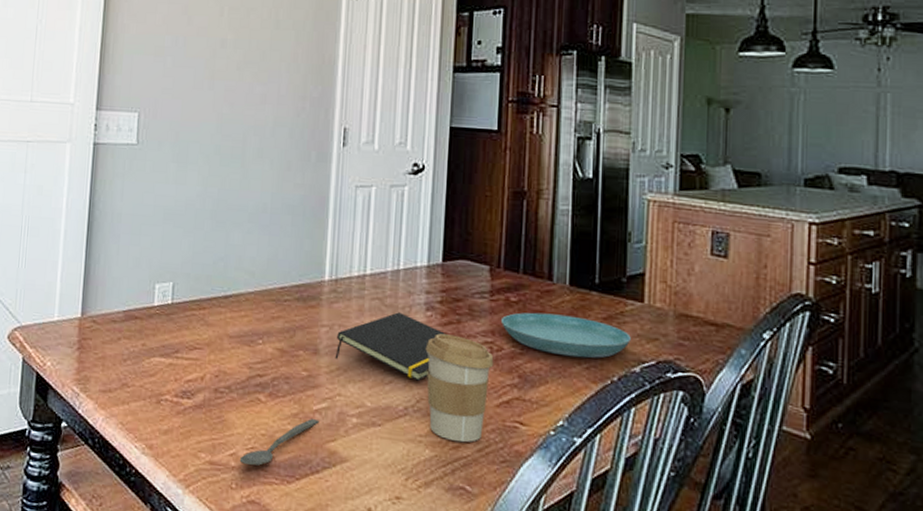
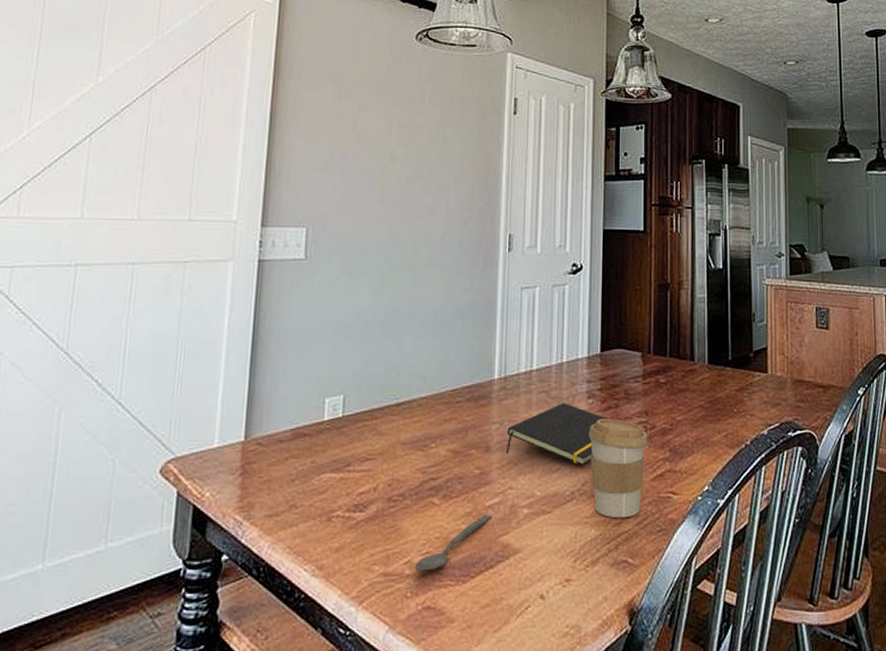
saucer: present [502,312,631,359] -> none [653,390,759,428]

